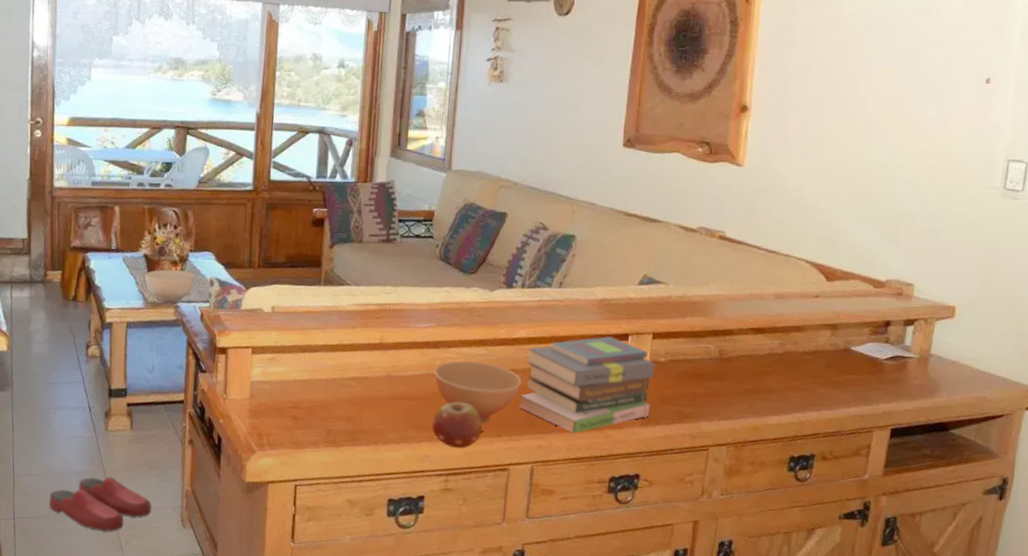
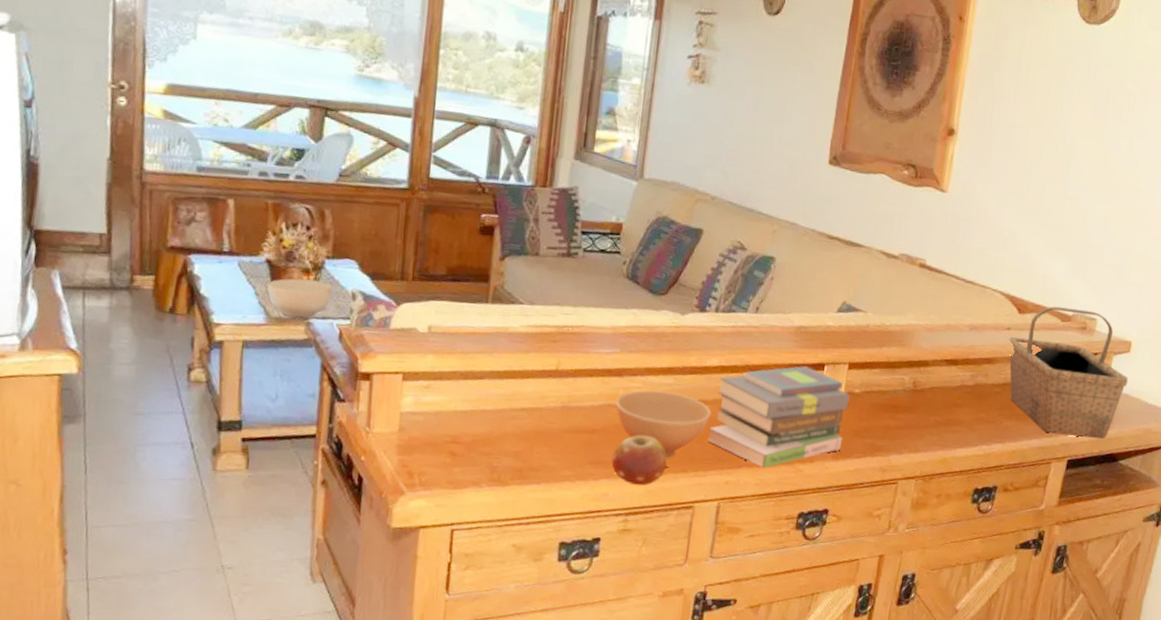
slippers: present [49,476,151,531] -> none [135,524,272,590]
basket: none [818,273,954,408] -> present [1009,306,1128,440]

